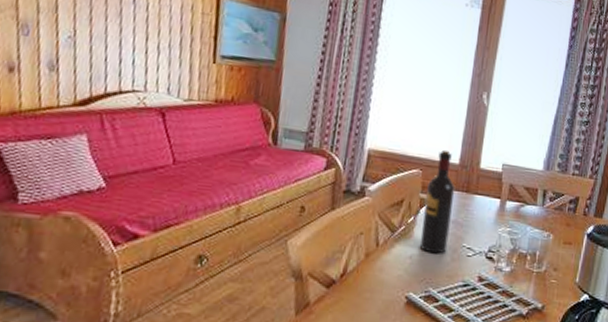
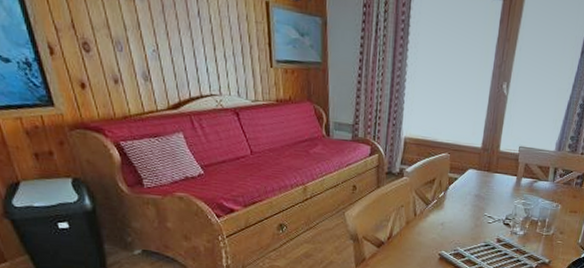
wine bottle: present [419,149,456,254] -> none [449,135,479,222]

